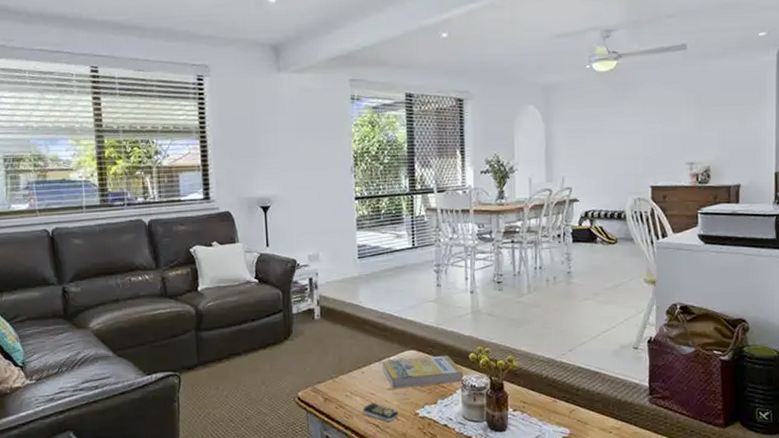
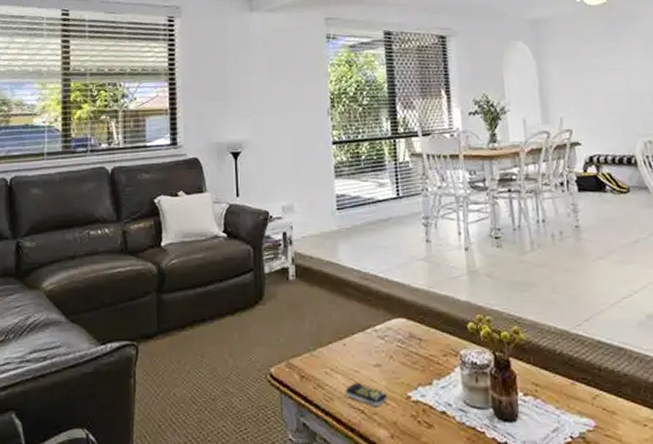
book: present [382,355,464,389] -> none [367,324,462,366]

